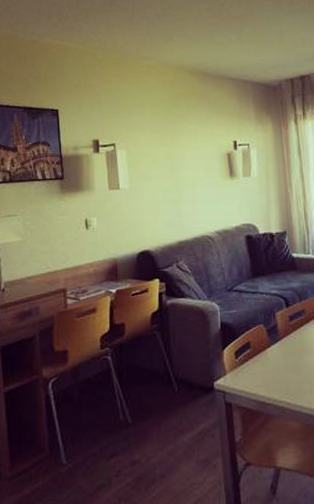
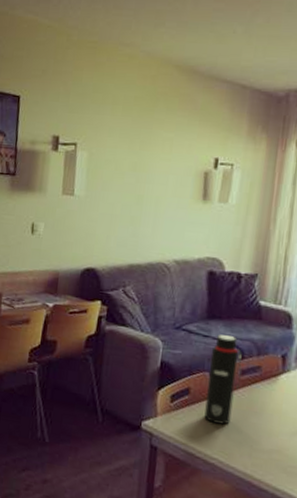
water bottle: none [261,288,290,369] -> present [204,334,242,425]

